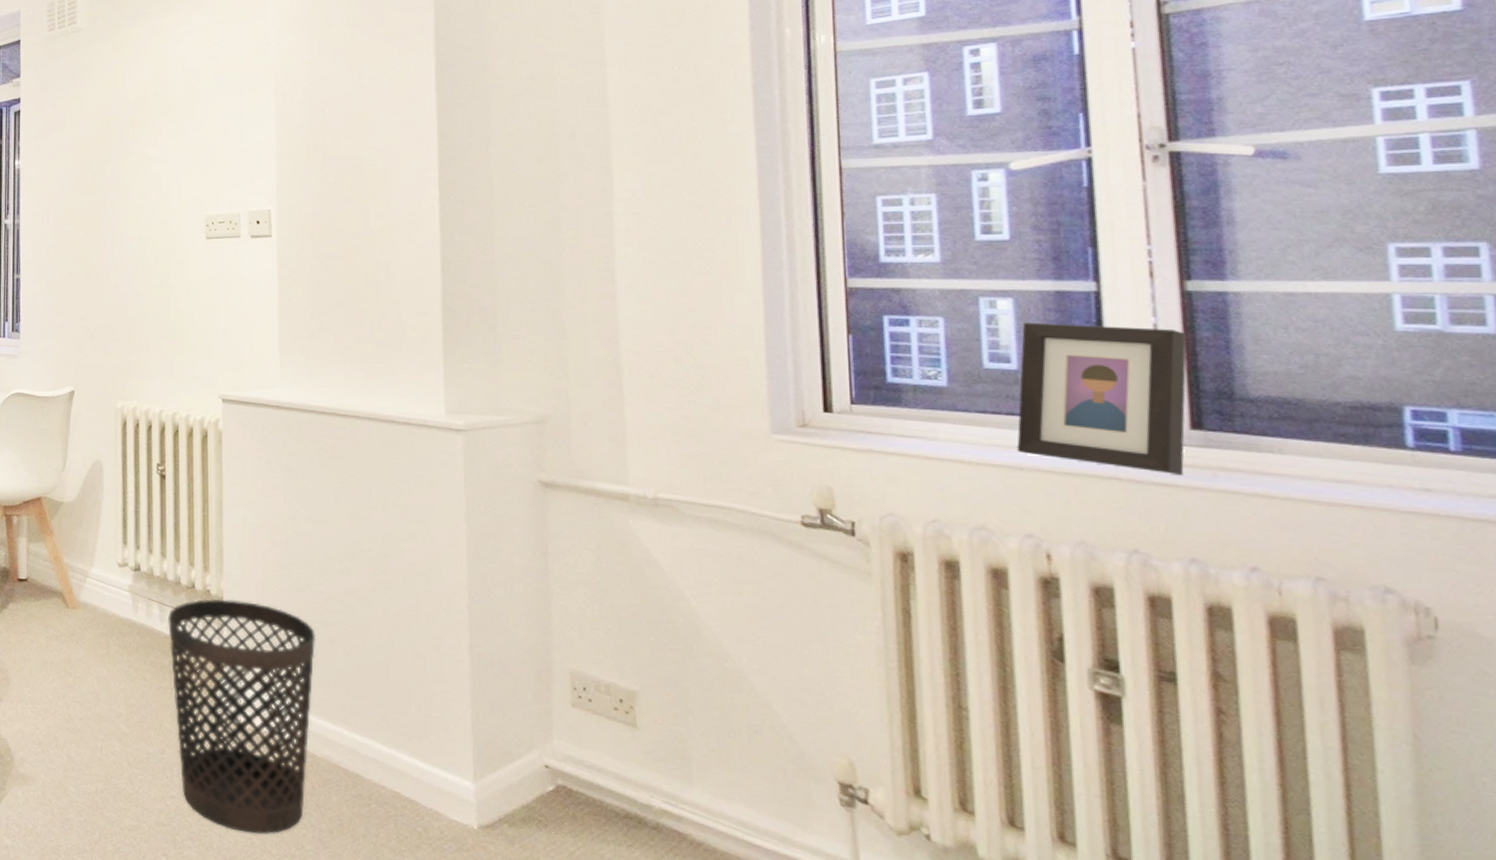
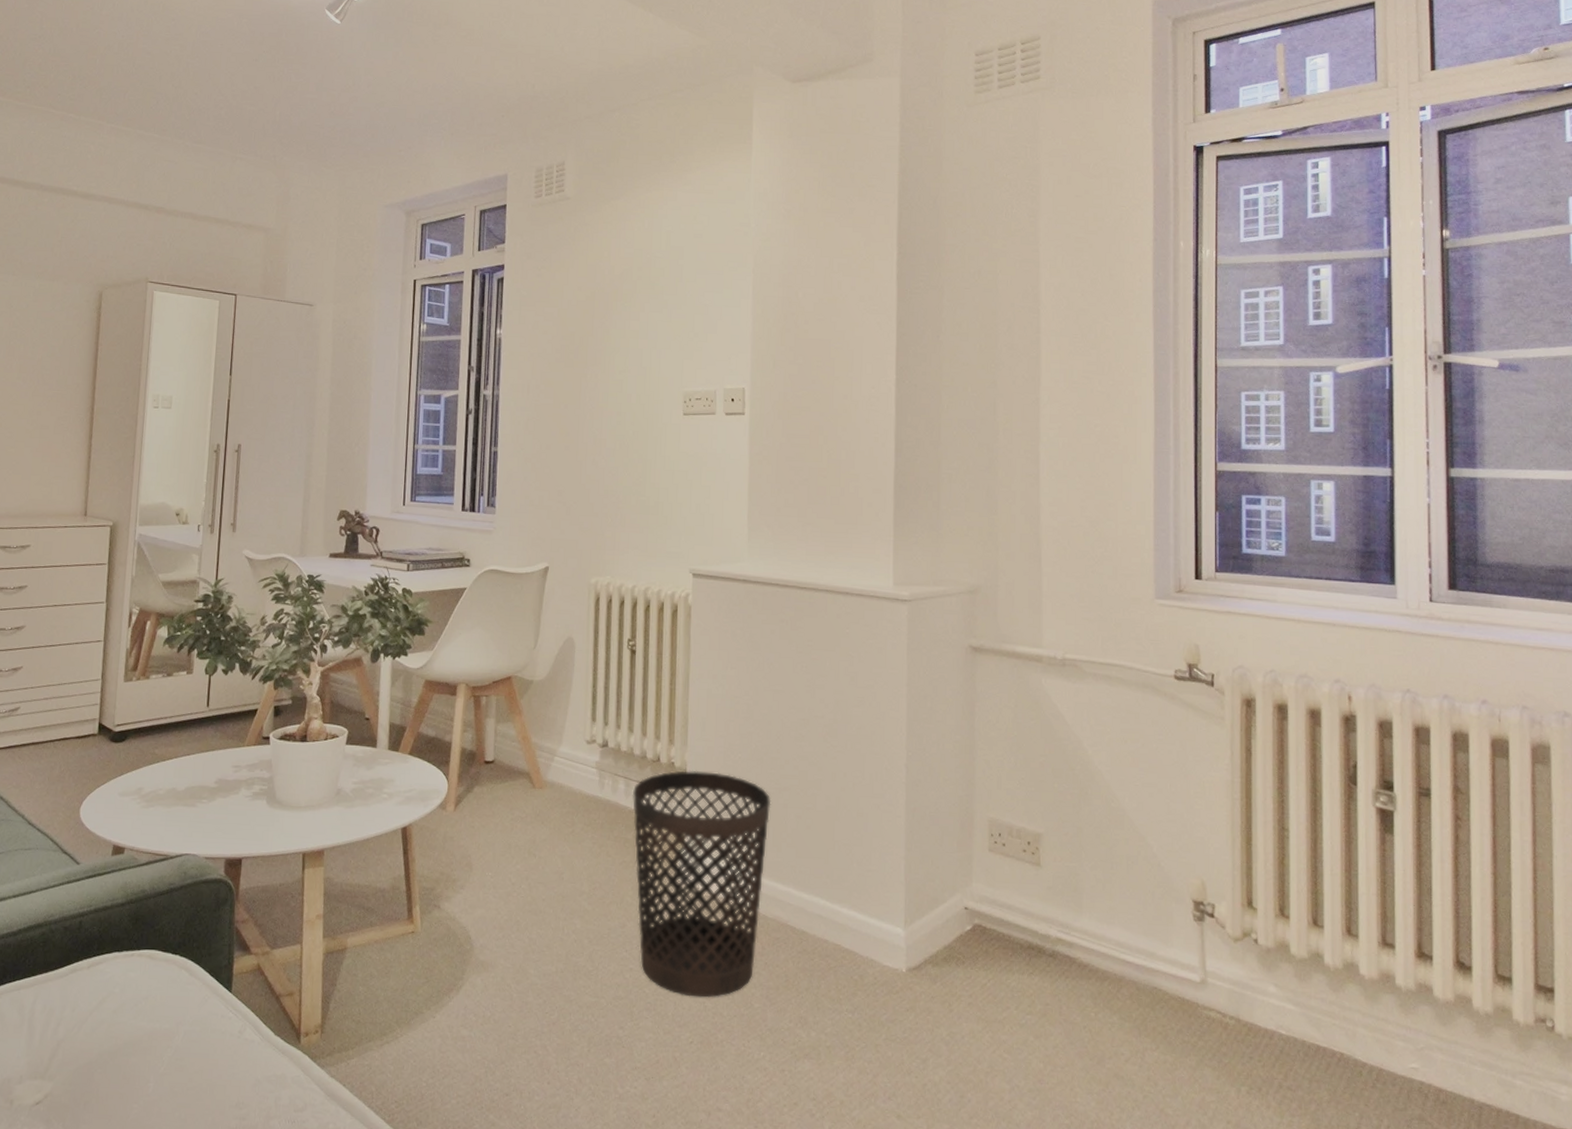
picture frame: present [1017,322,1187,476] -> none [1332,501,1449,628]

